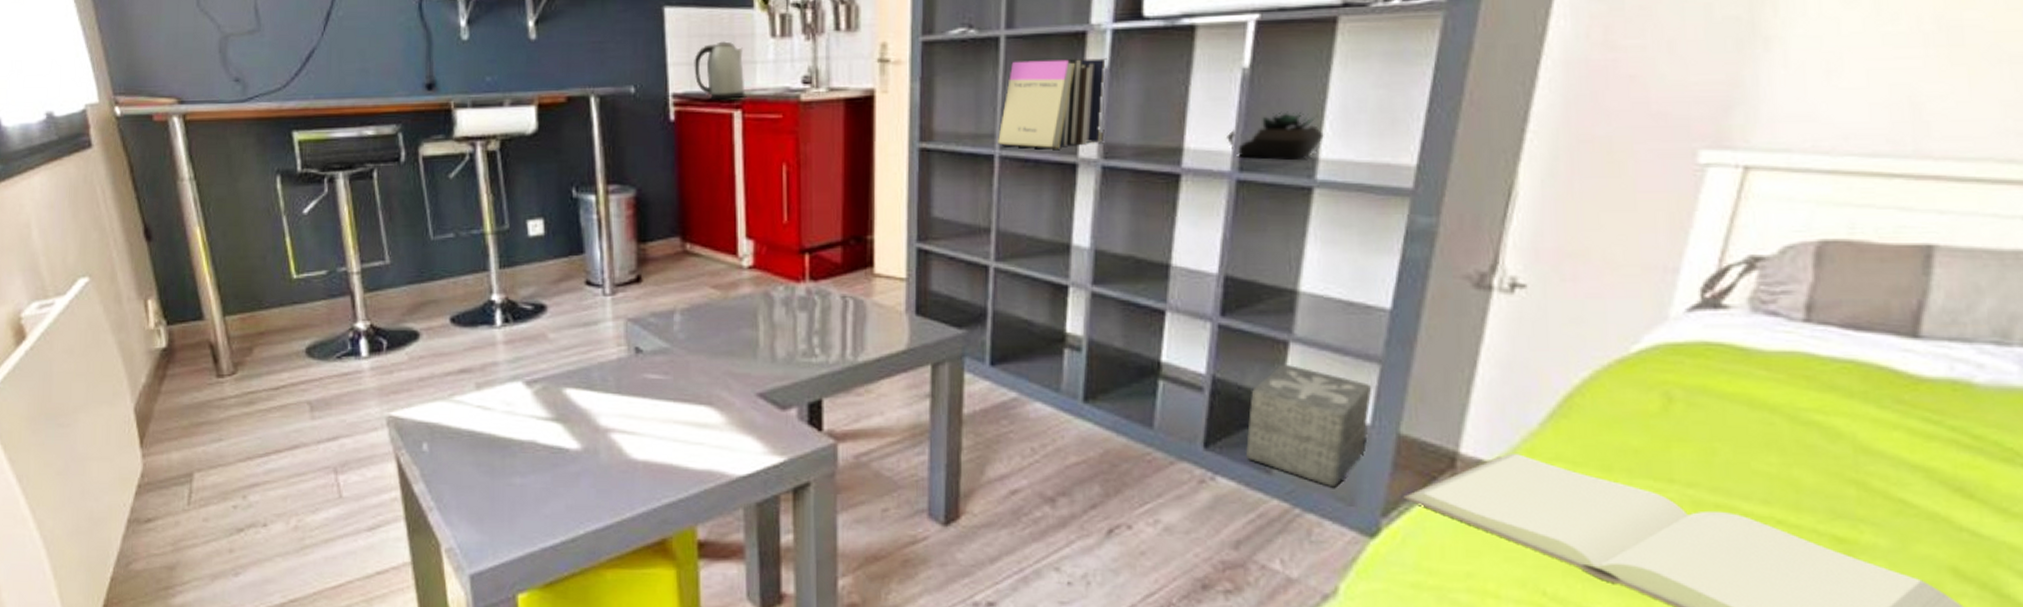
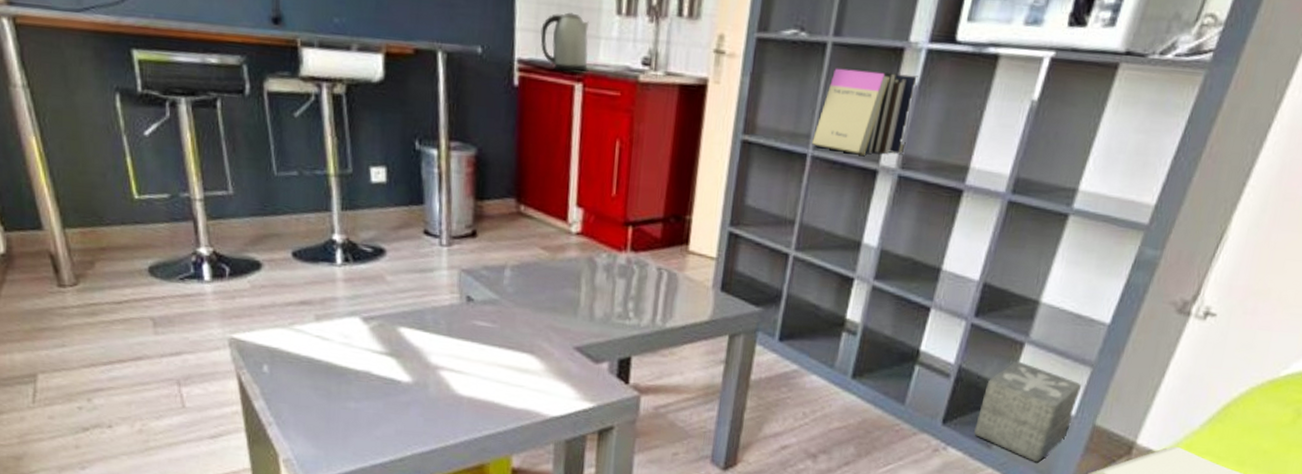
succulent plant: present [1225,111,1324,160] -> none [1006,144,1087,188]

